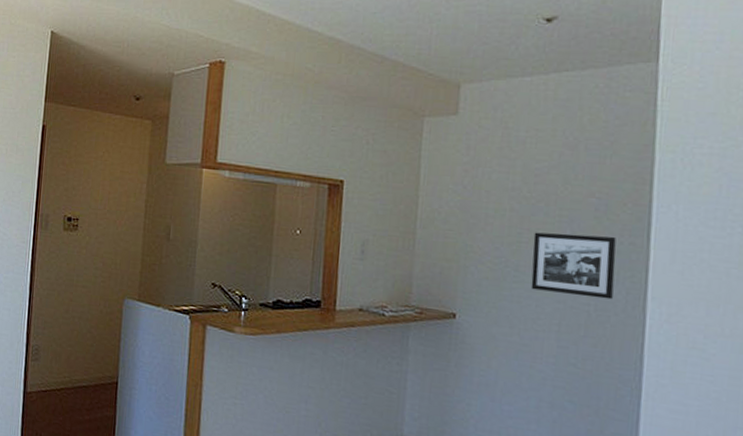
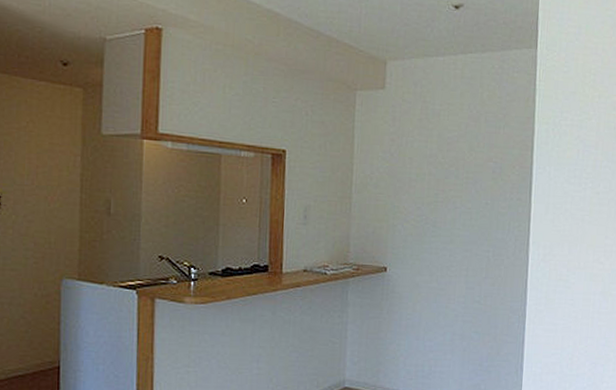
picture frame: present [531,232,616,300] -> none [445,193,508,246]

